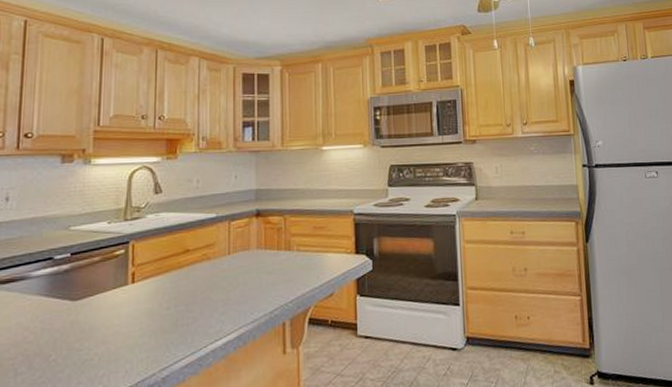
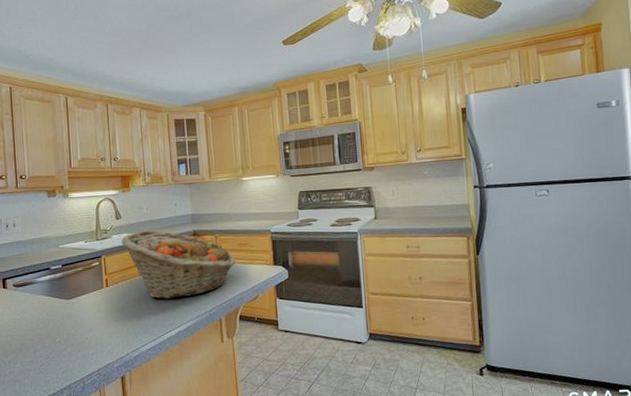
fruit basket: none [159,208,308,298] -> present [121,230,236,299]

